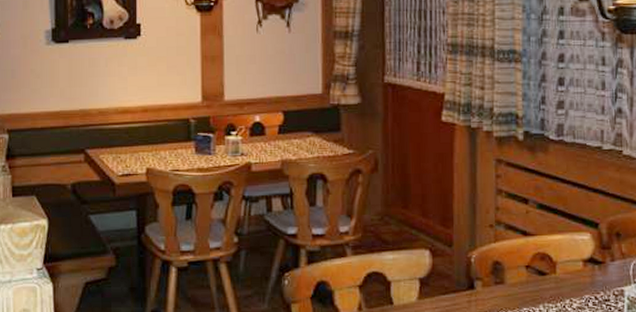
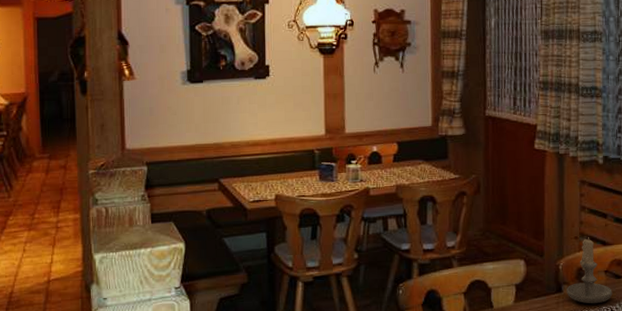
candle: none [480,225,535,305] -> present [567,237,613,304]

